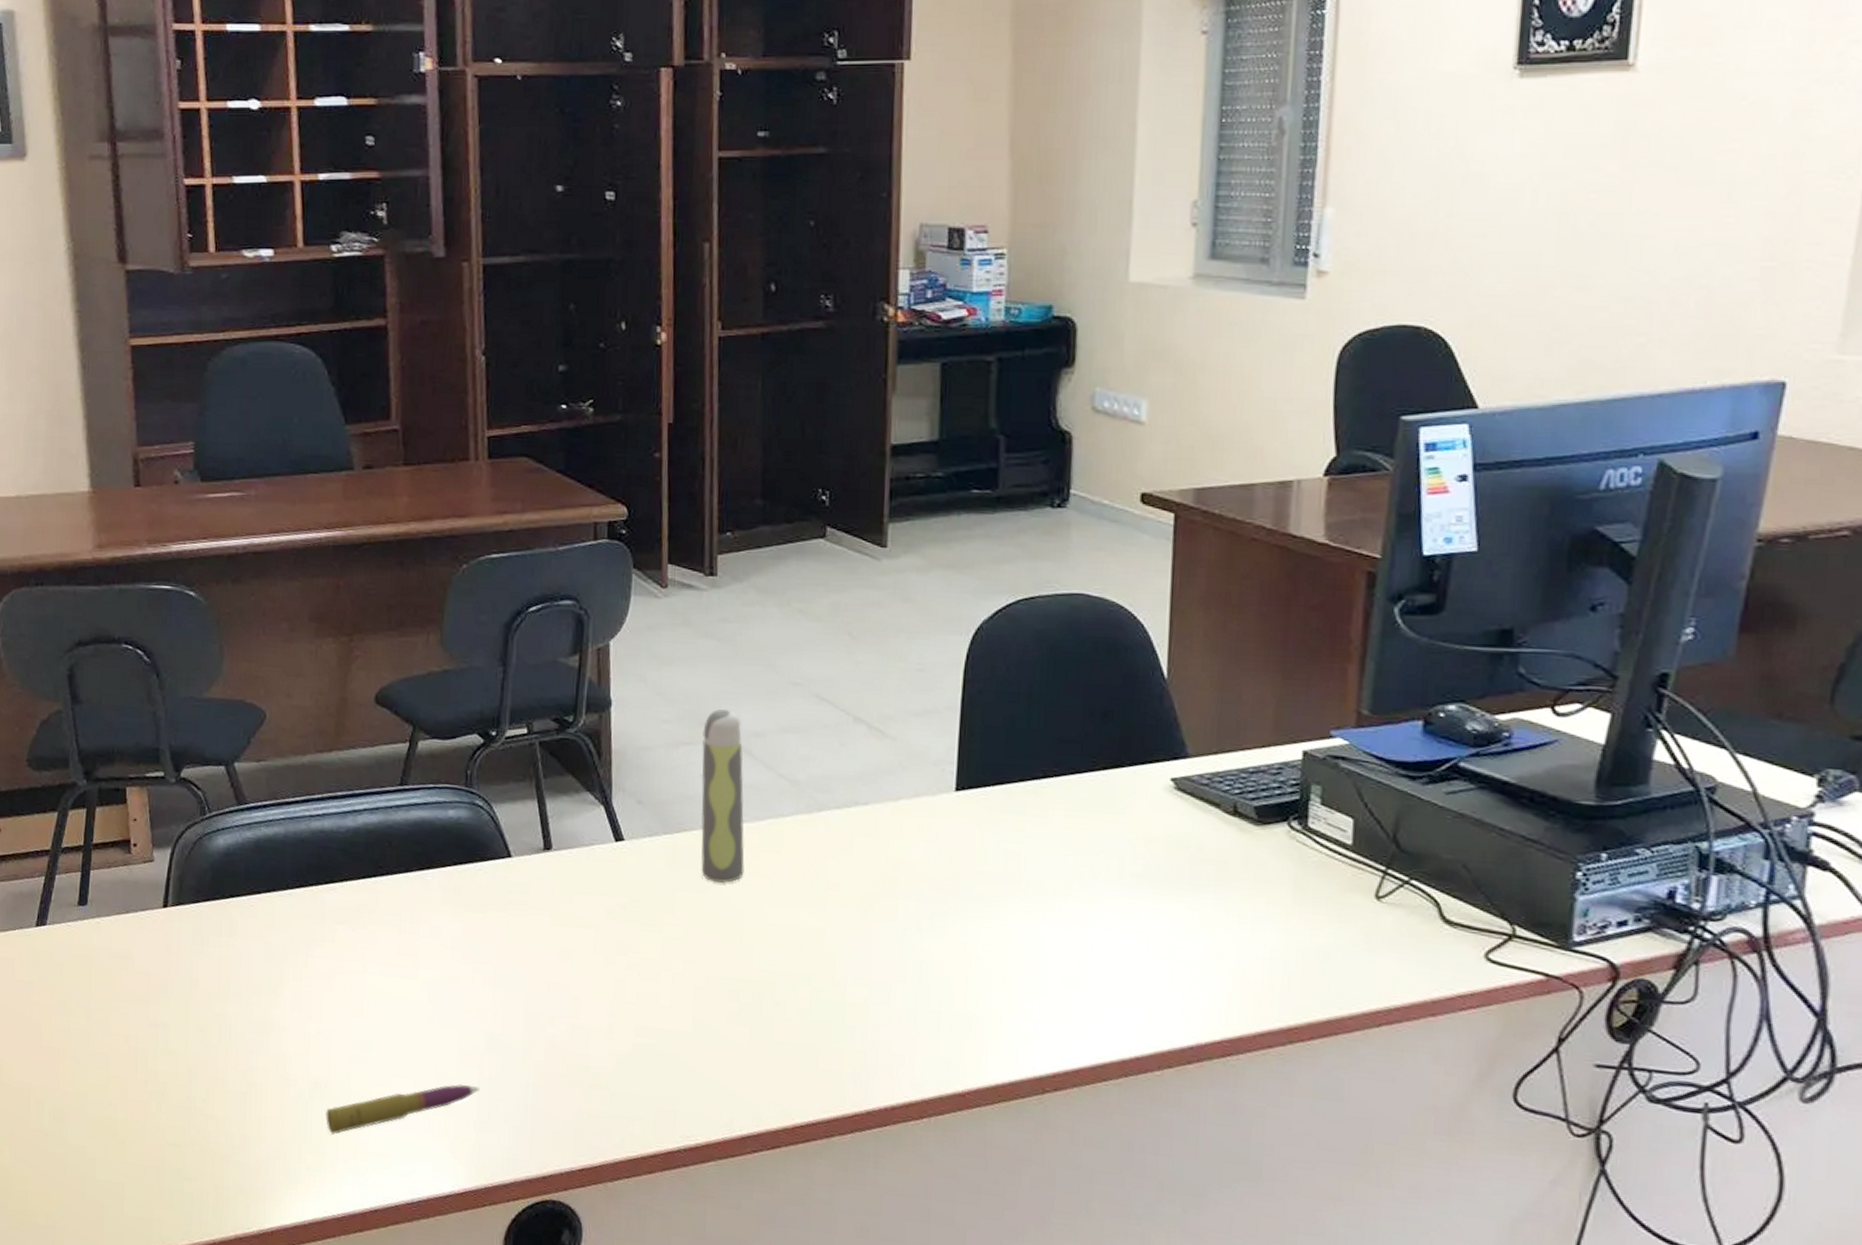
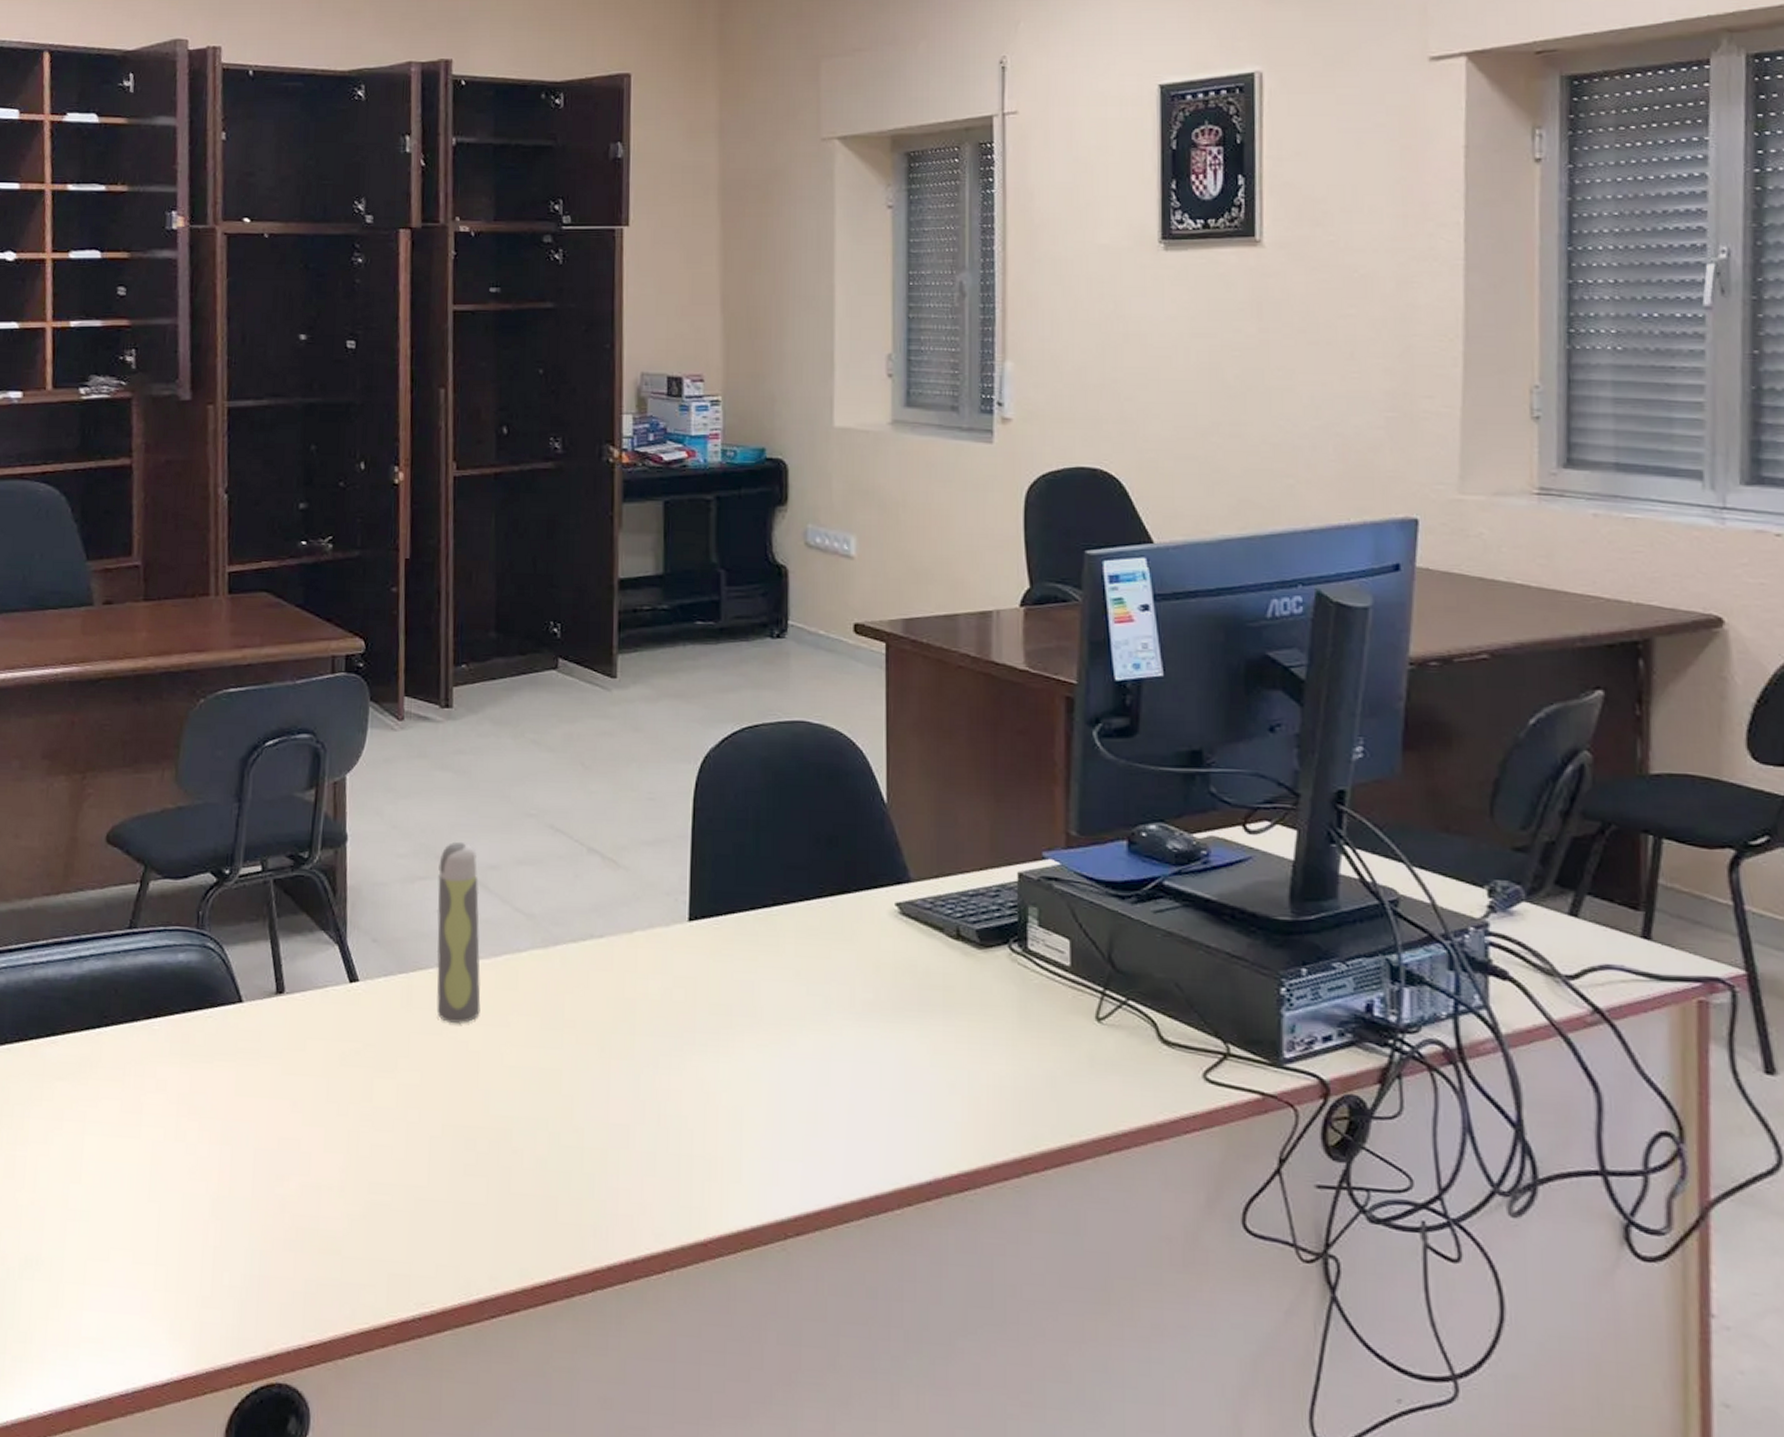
pen: present [326,1084,481,1134] -> none [35,1254,204,1319]

